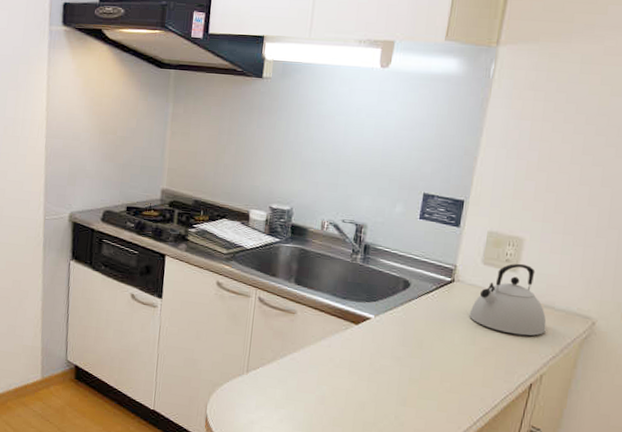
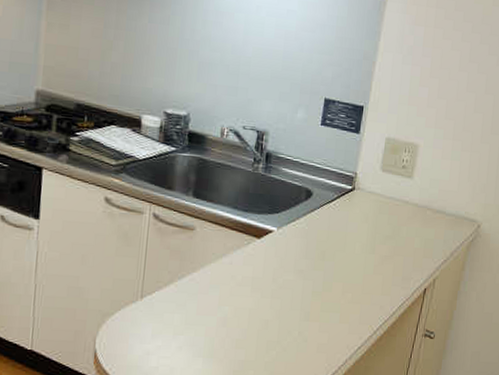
kettle: present [469,263,547,336] -> none [369,169,439,242]

